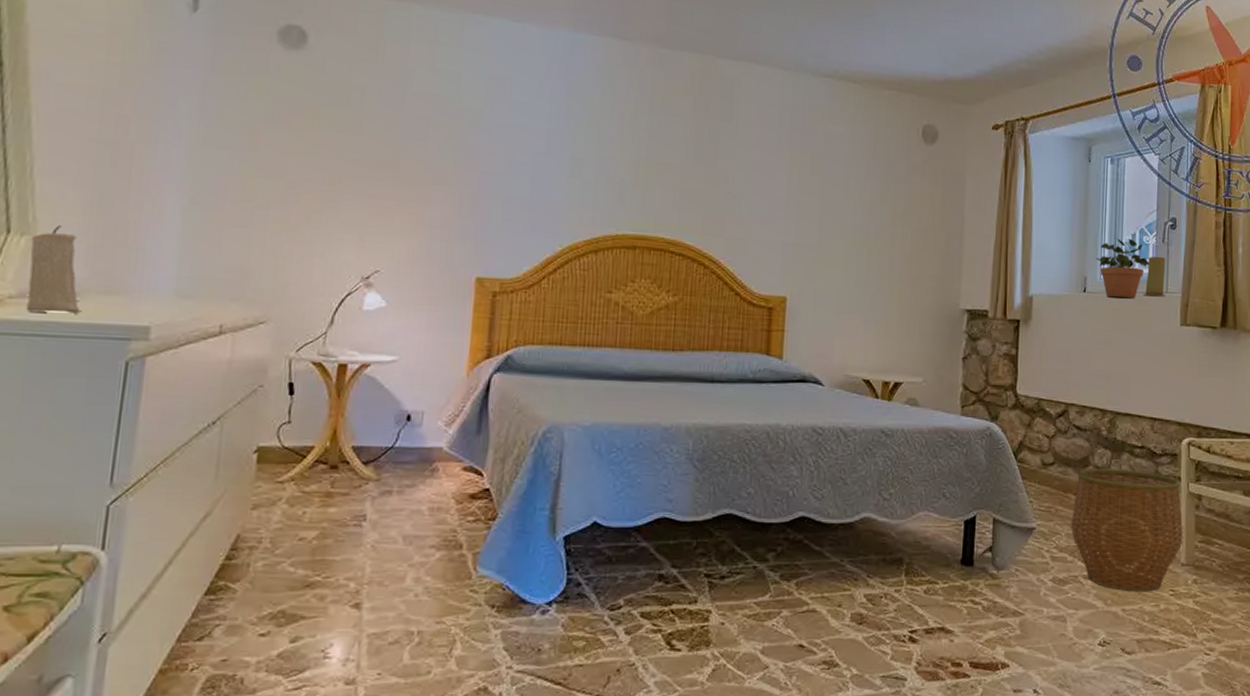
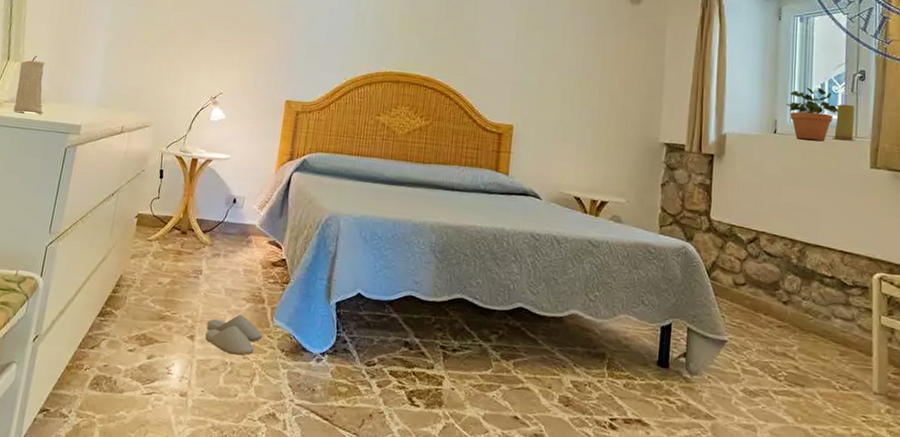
slippers: none [378,567,463,620] -> present [205,314,263,356]
basket: present [1070,468,1184,592] -> none [761,292,876,415]

